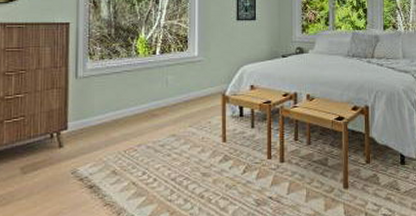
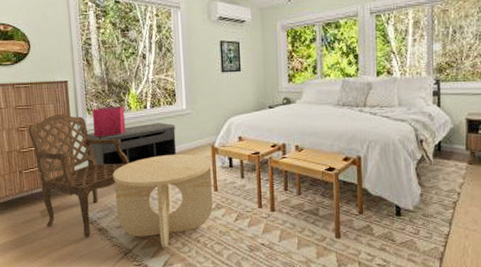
armchair: none [17,57,132,196] -> present [28,113,130,237]
bench: none [83,69,185,128] -> present [87,123,177,178]
storage bin: none [93,51,131,83] -> present [92,106,126,136]
side table: none [112,102,221,206] -> present [113,153,213,248]

